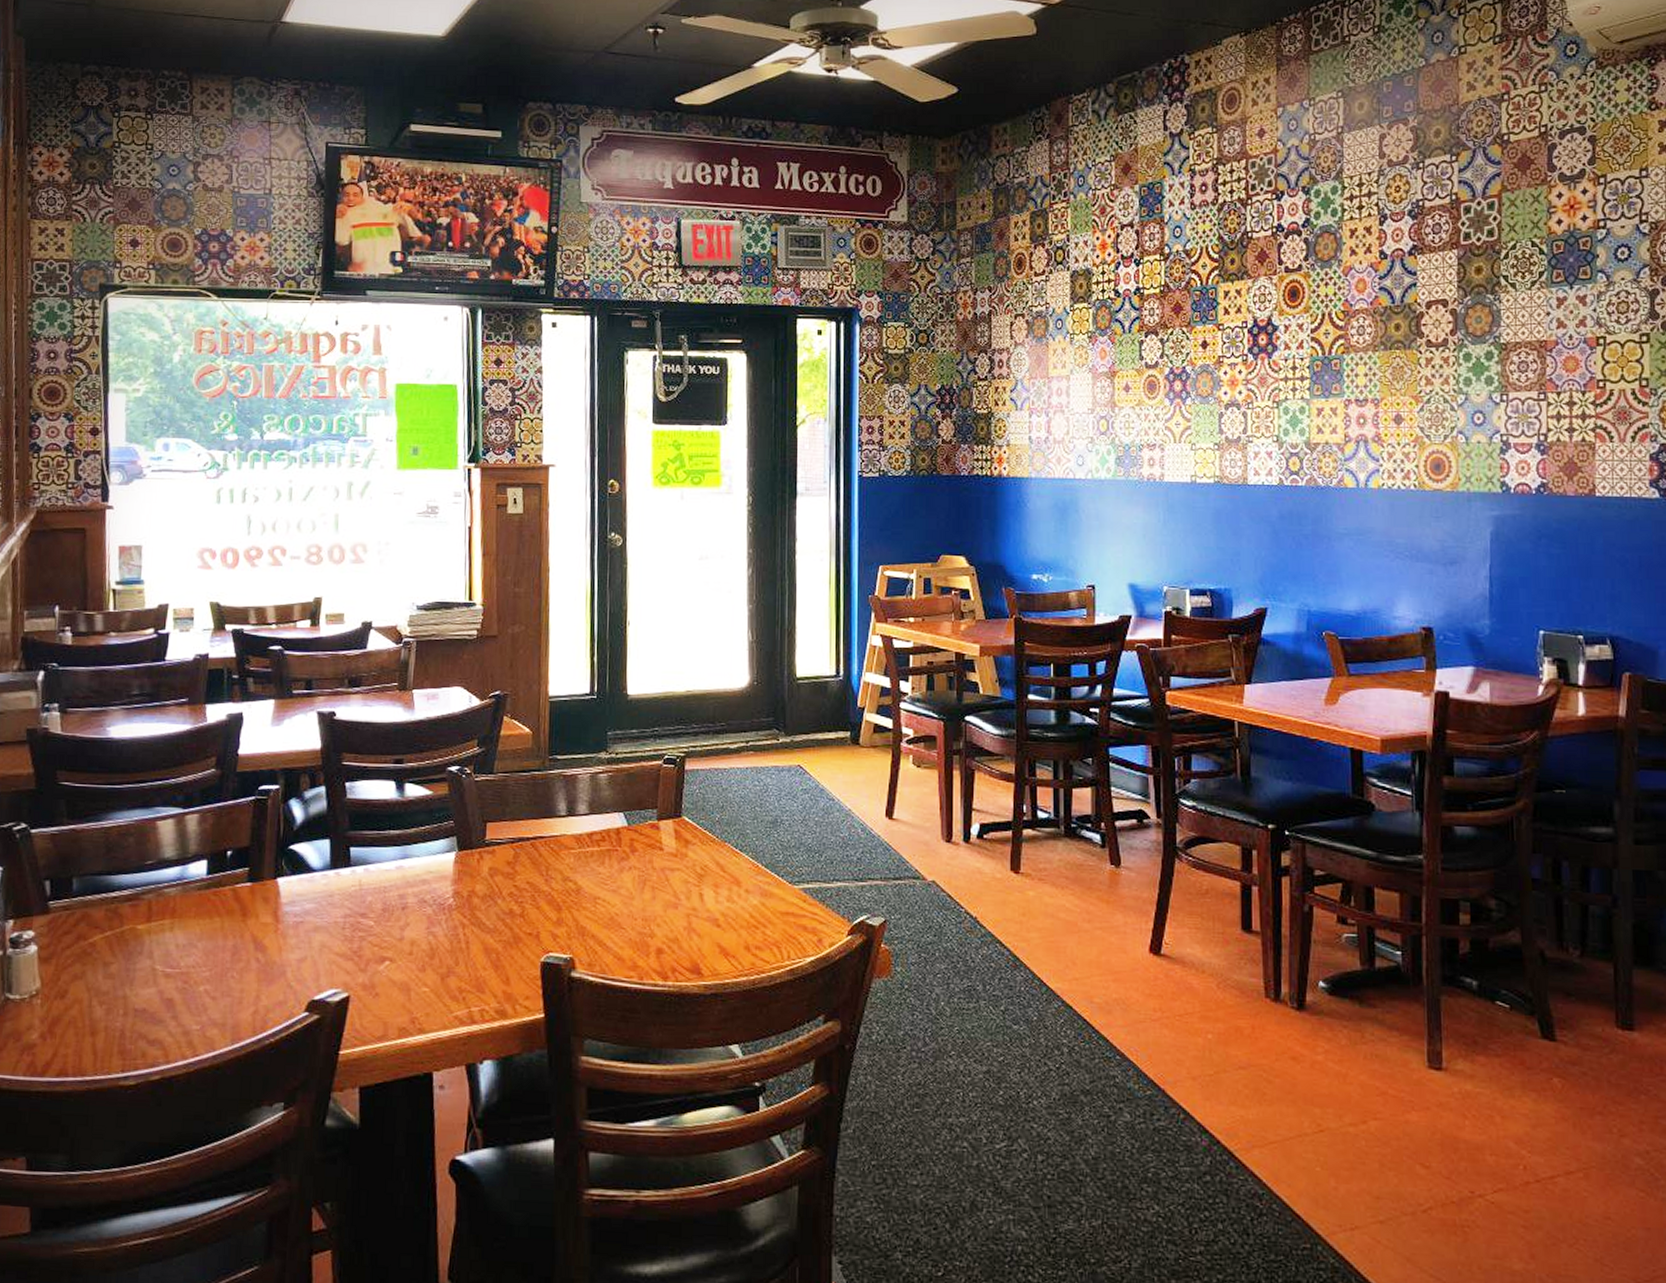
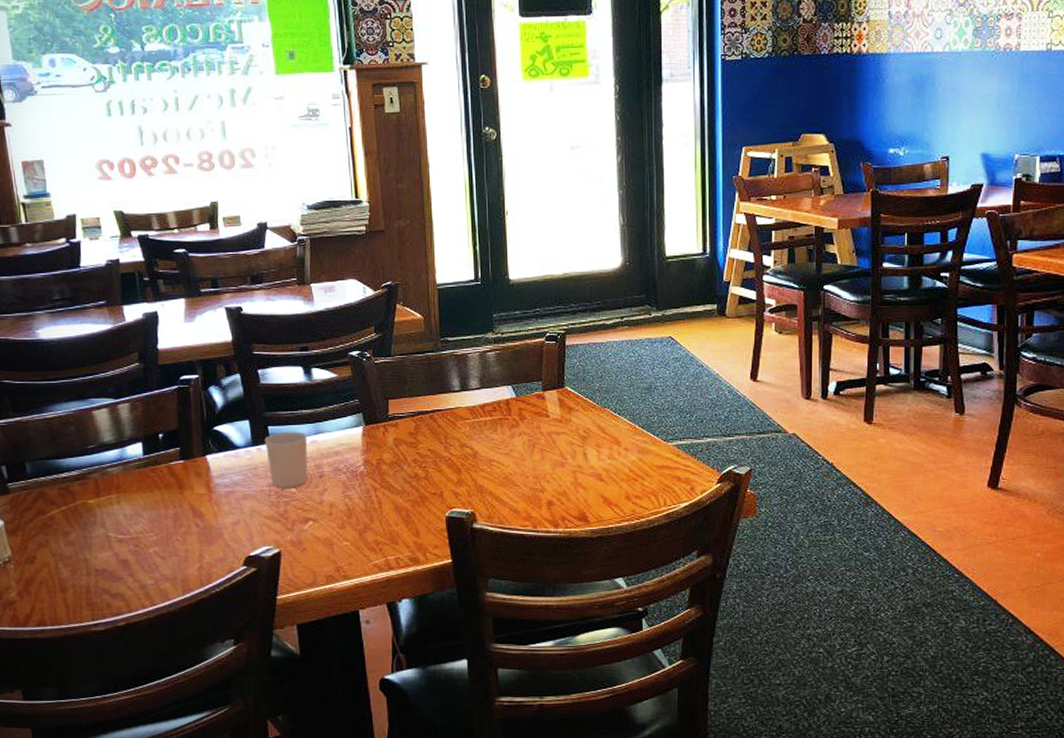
cup: none [344,854,393,920] -> present [264,431,308,487]

